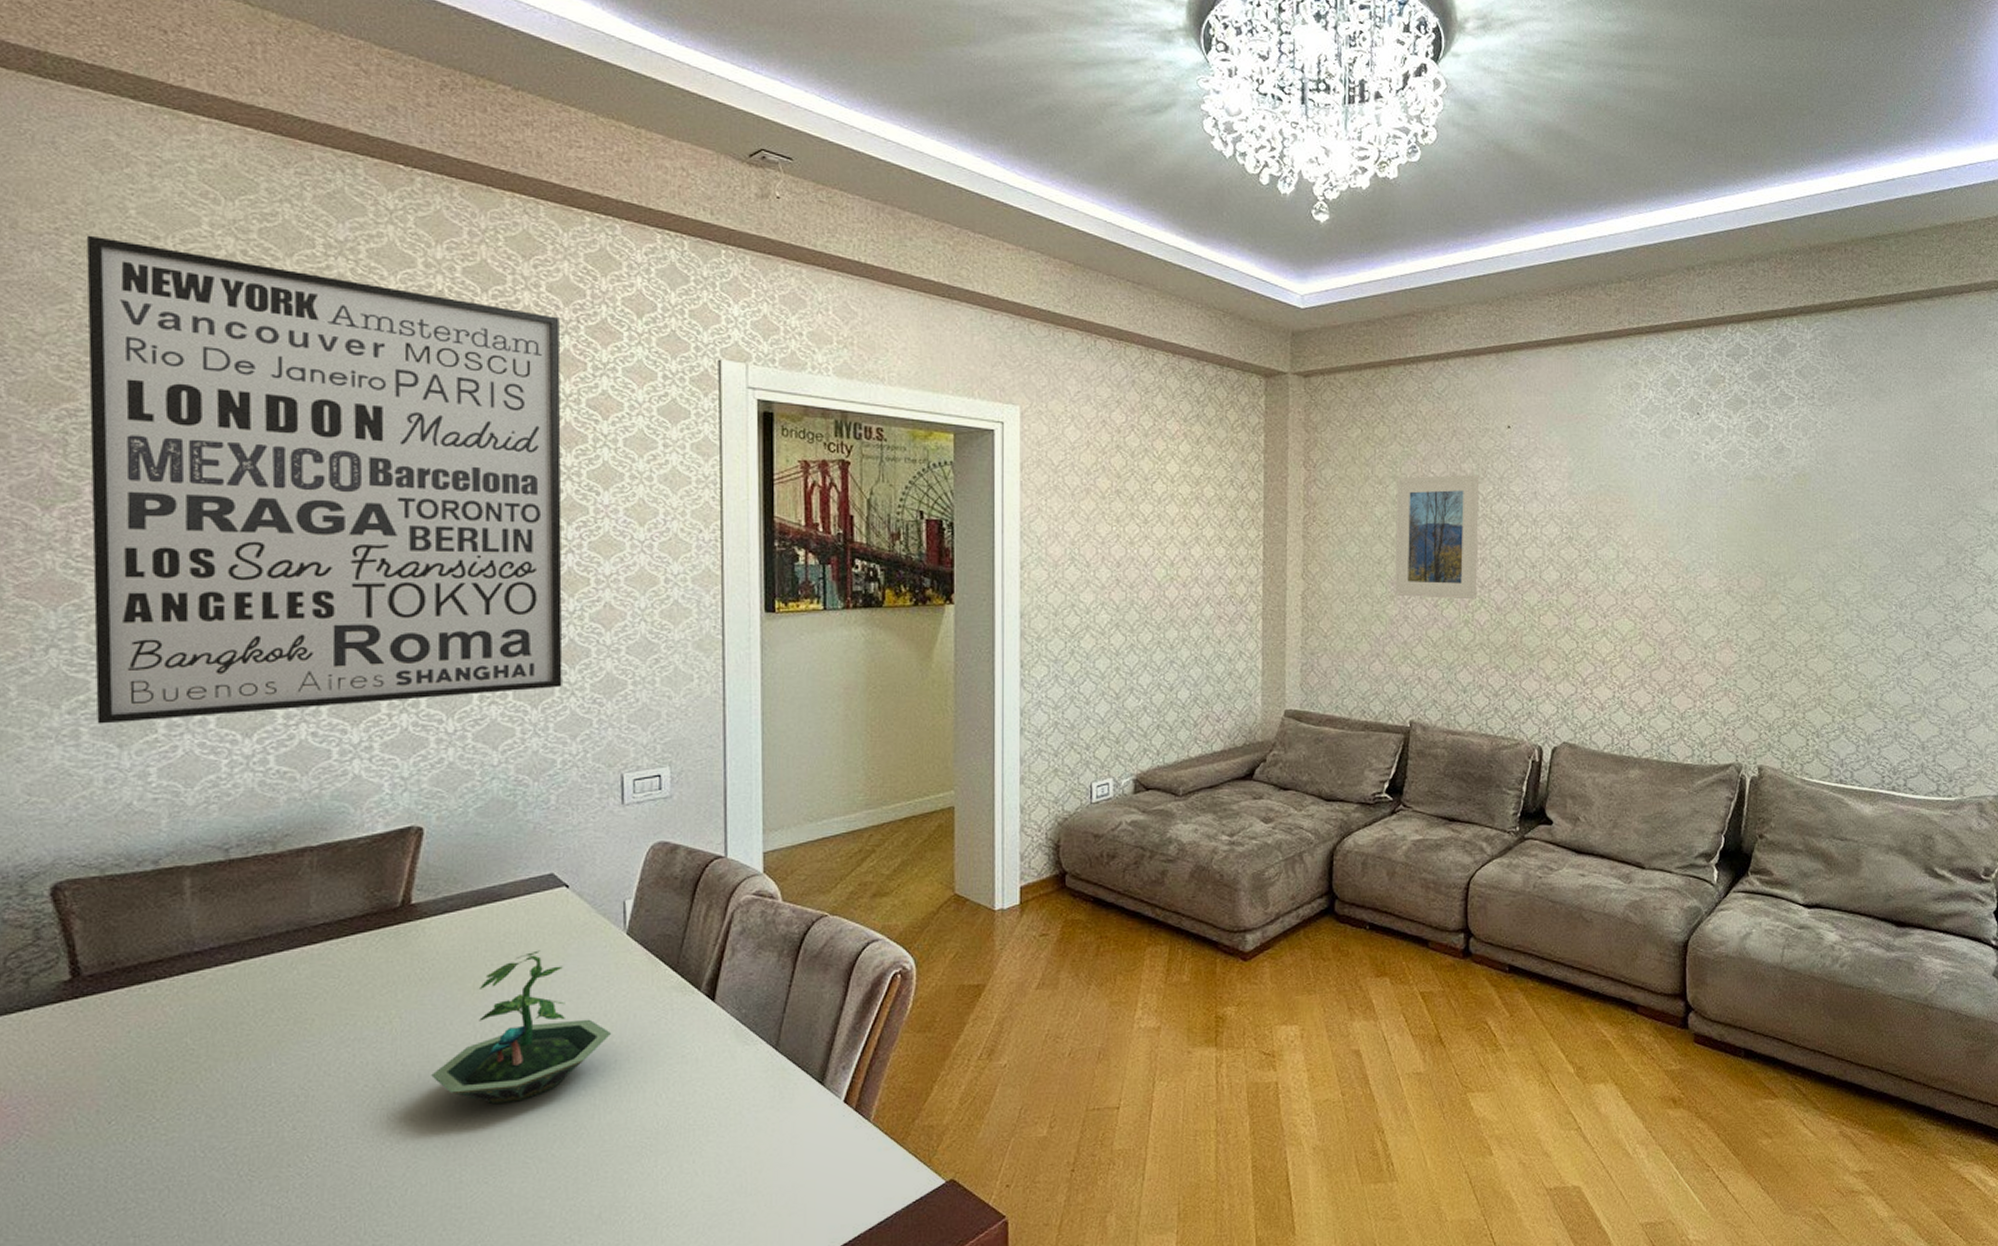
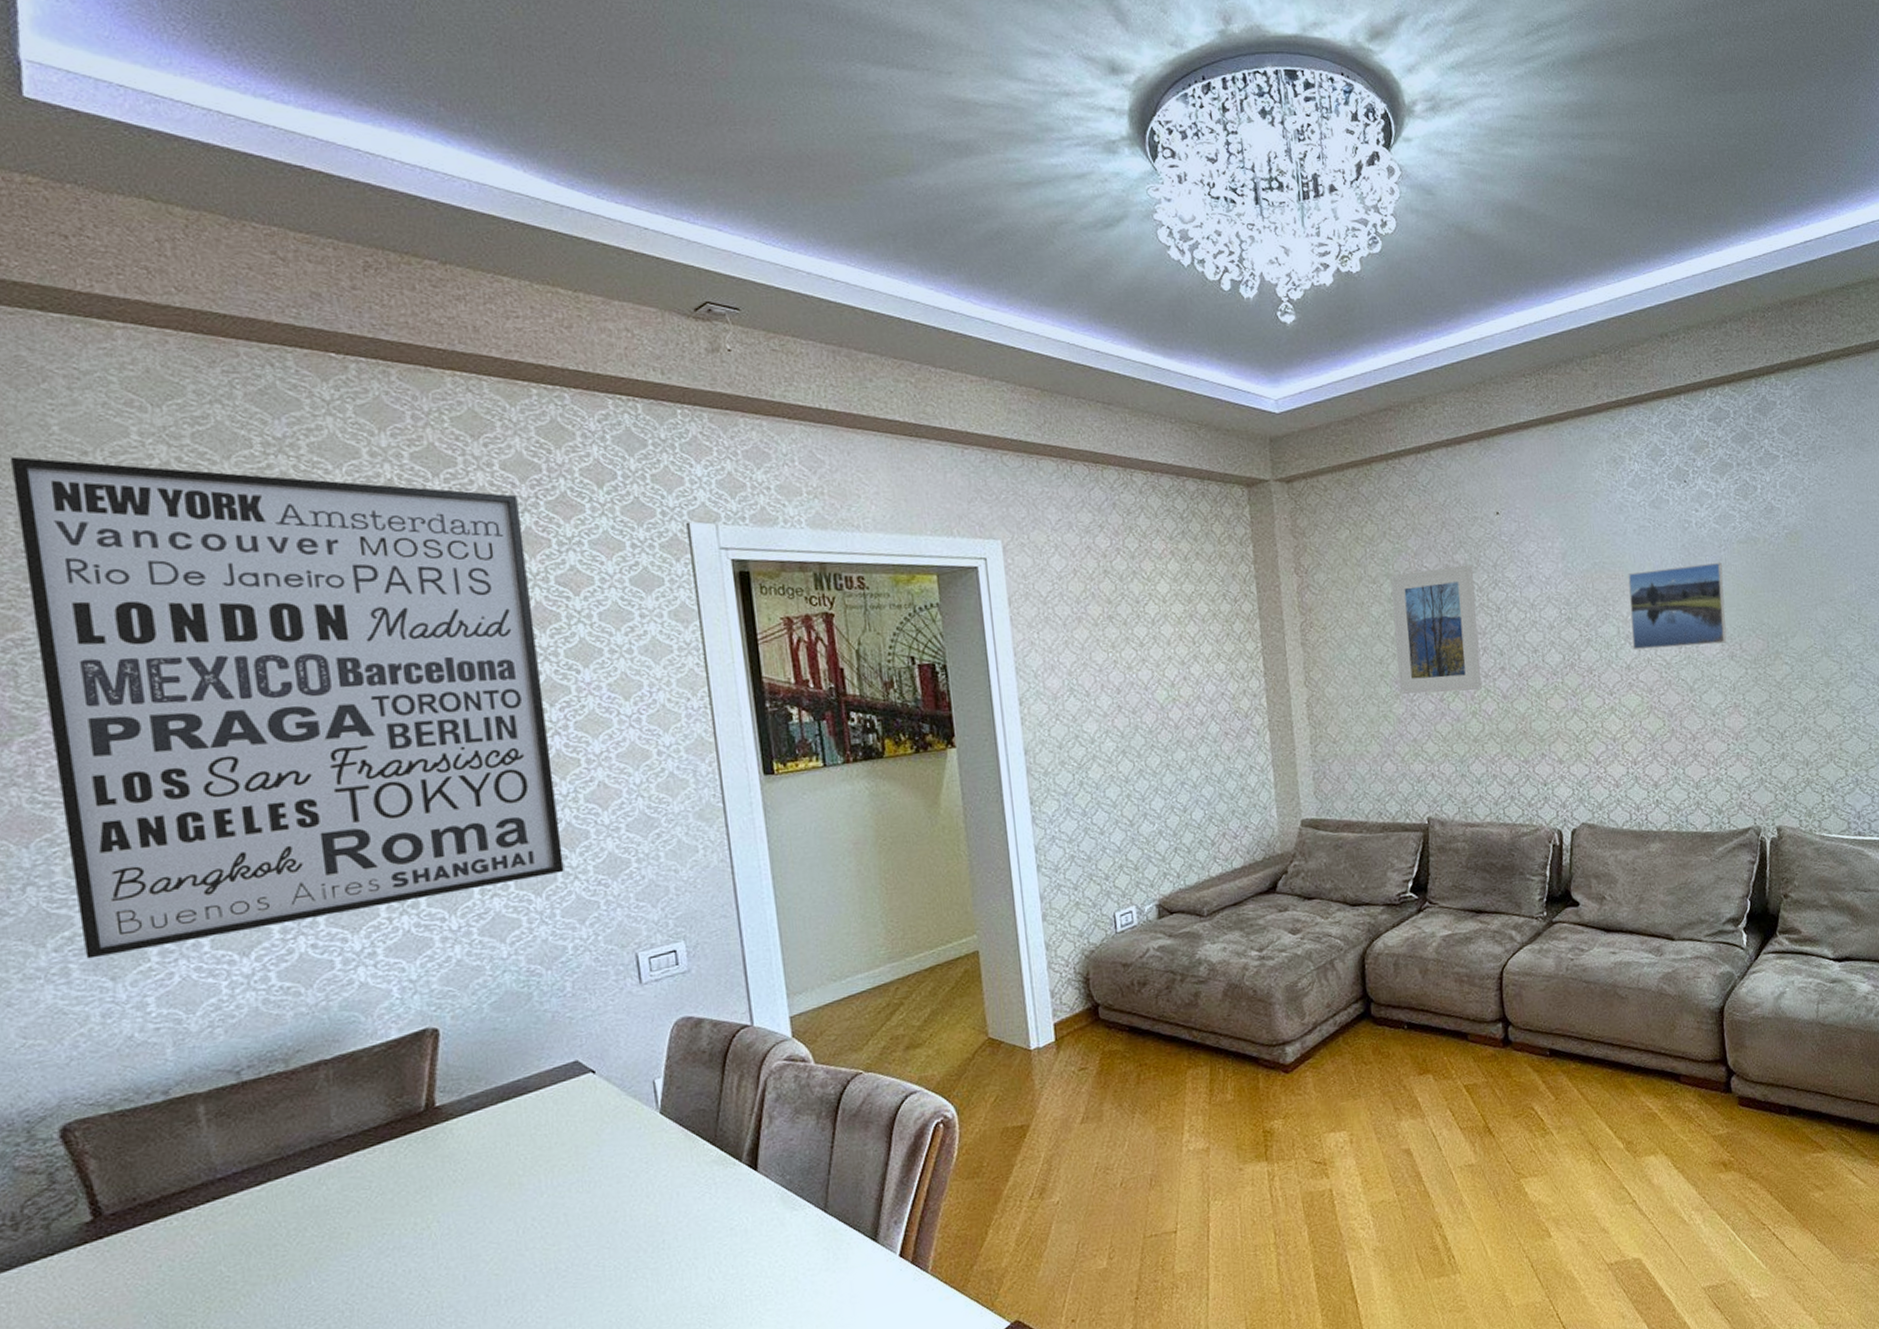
terrarium: present [431,950,612,1105] -> none [477,1139,657,1299]
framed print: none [1630,496,1727,577] -> present [1628,562,1727,651]

